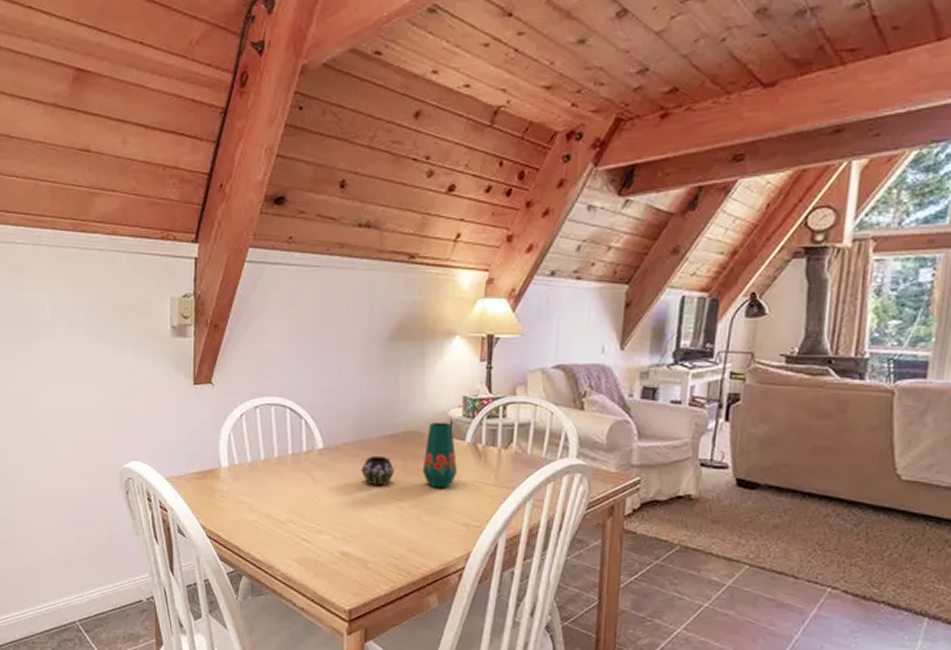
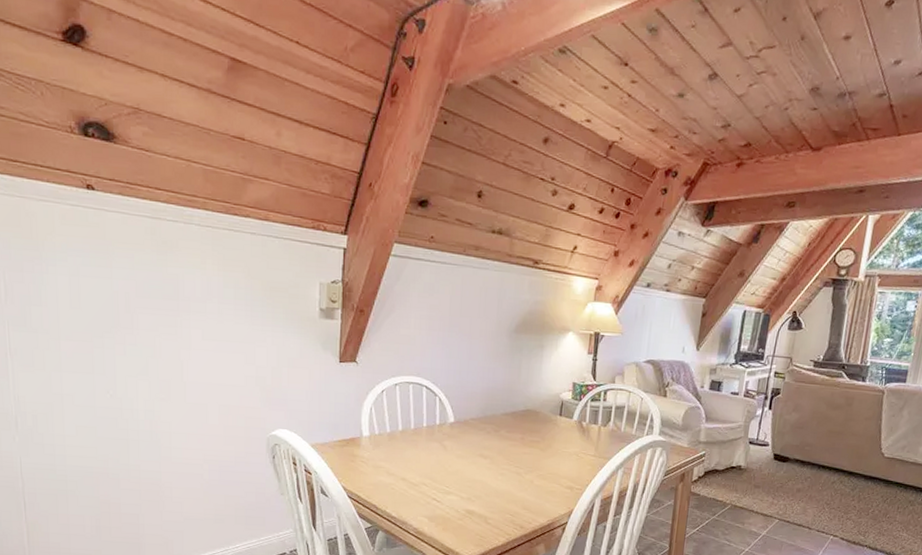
vase: present [361,421,458,488] -> none [486,402,566,458]

